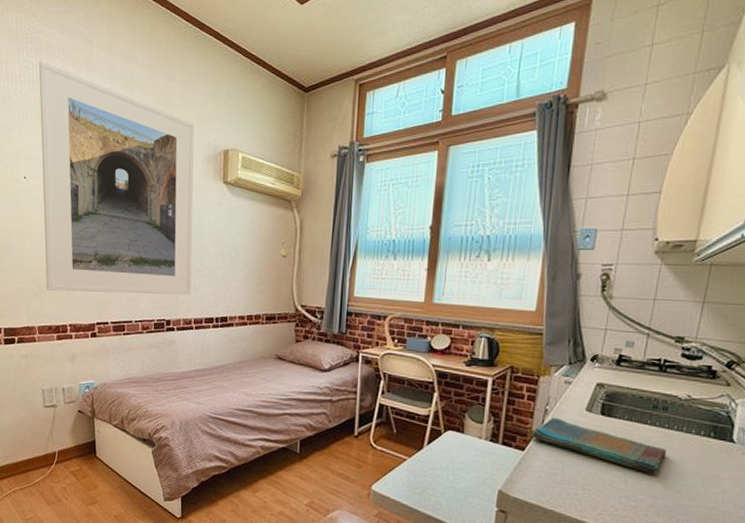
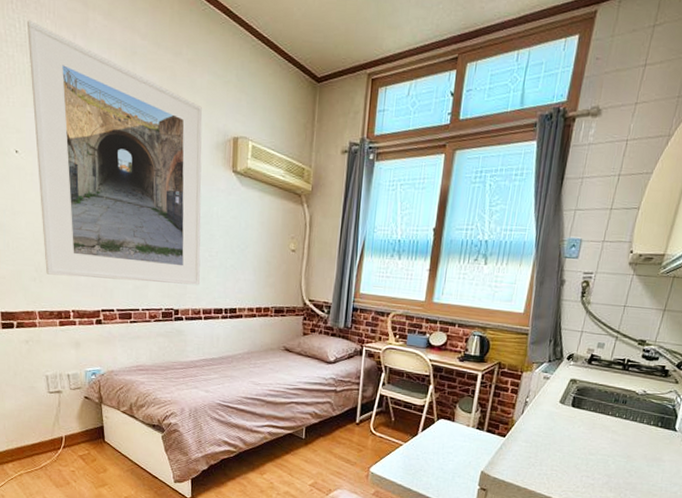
dish towel: present [531,417,668,474] -> none [512,408,623,457]

